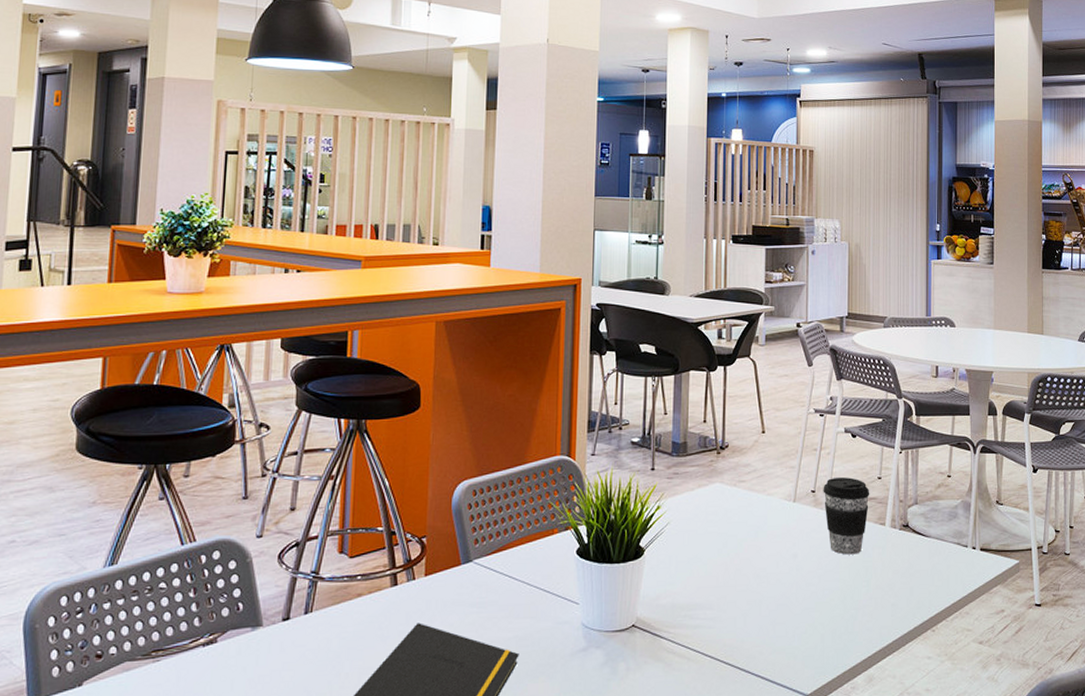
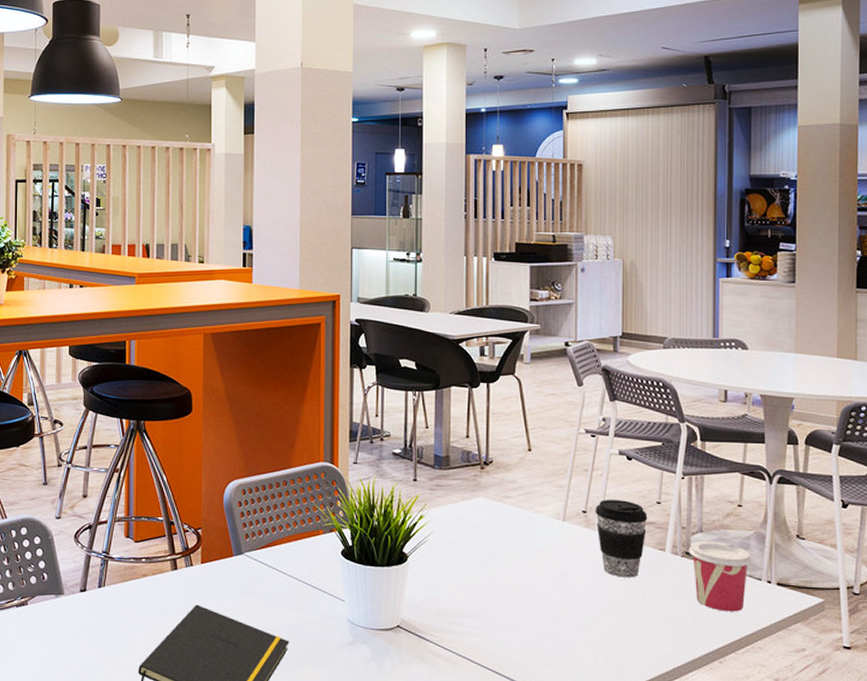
cup: none [905,512,960,580] -> present [688,540,753,612]

